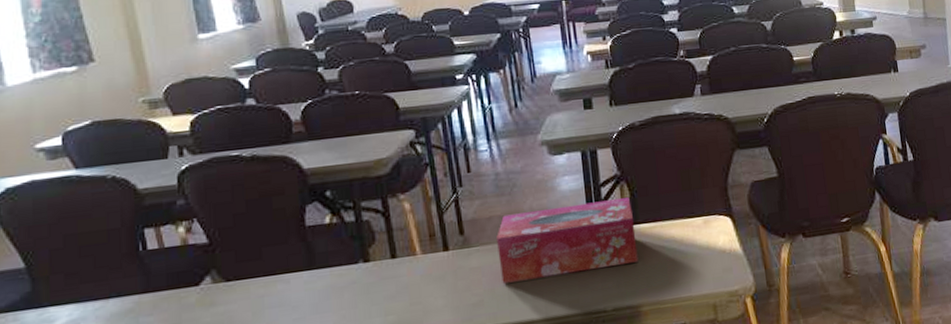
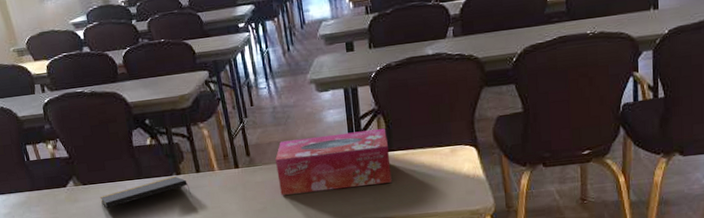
notepad: none [249,263,383,313] -> present [99,175,191,208]

